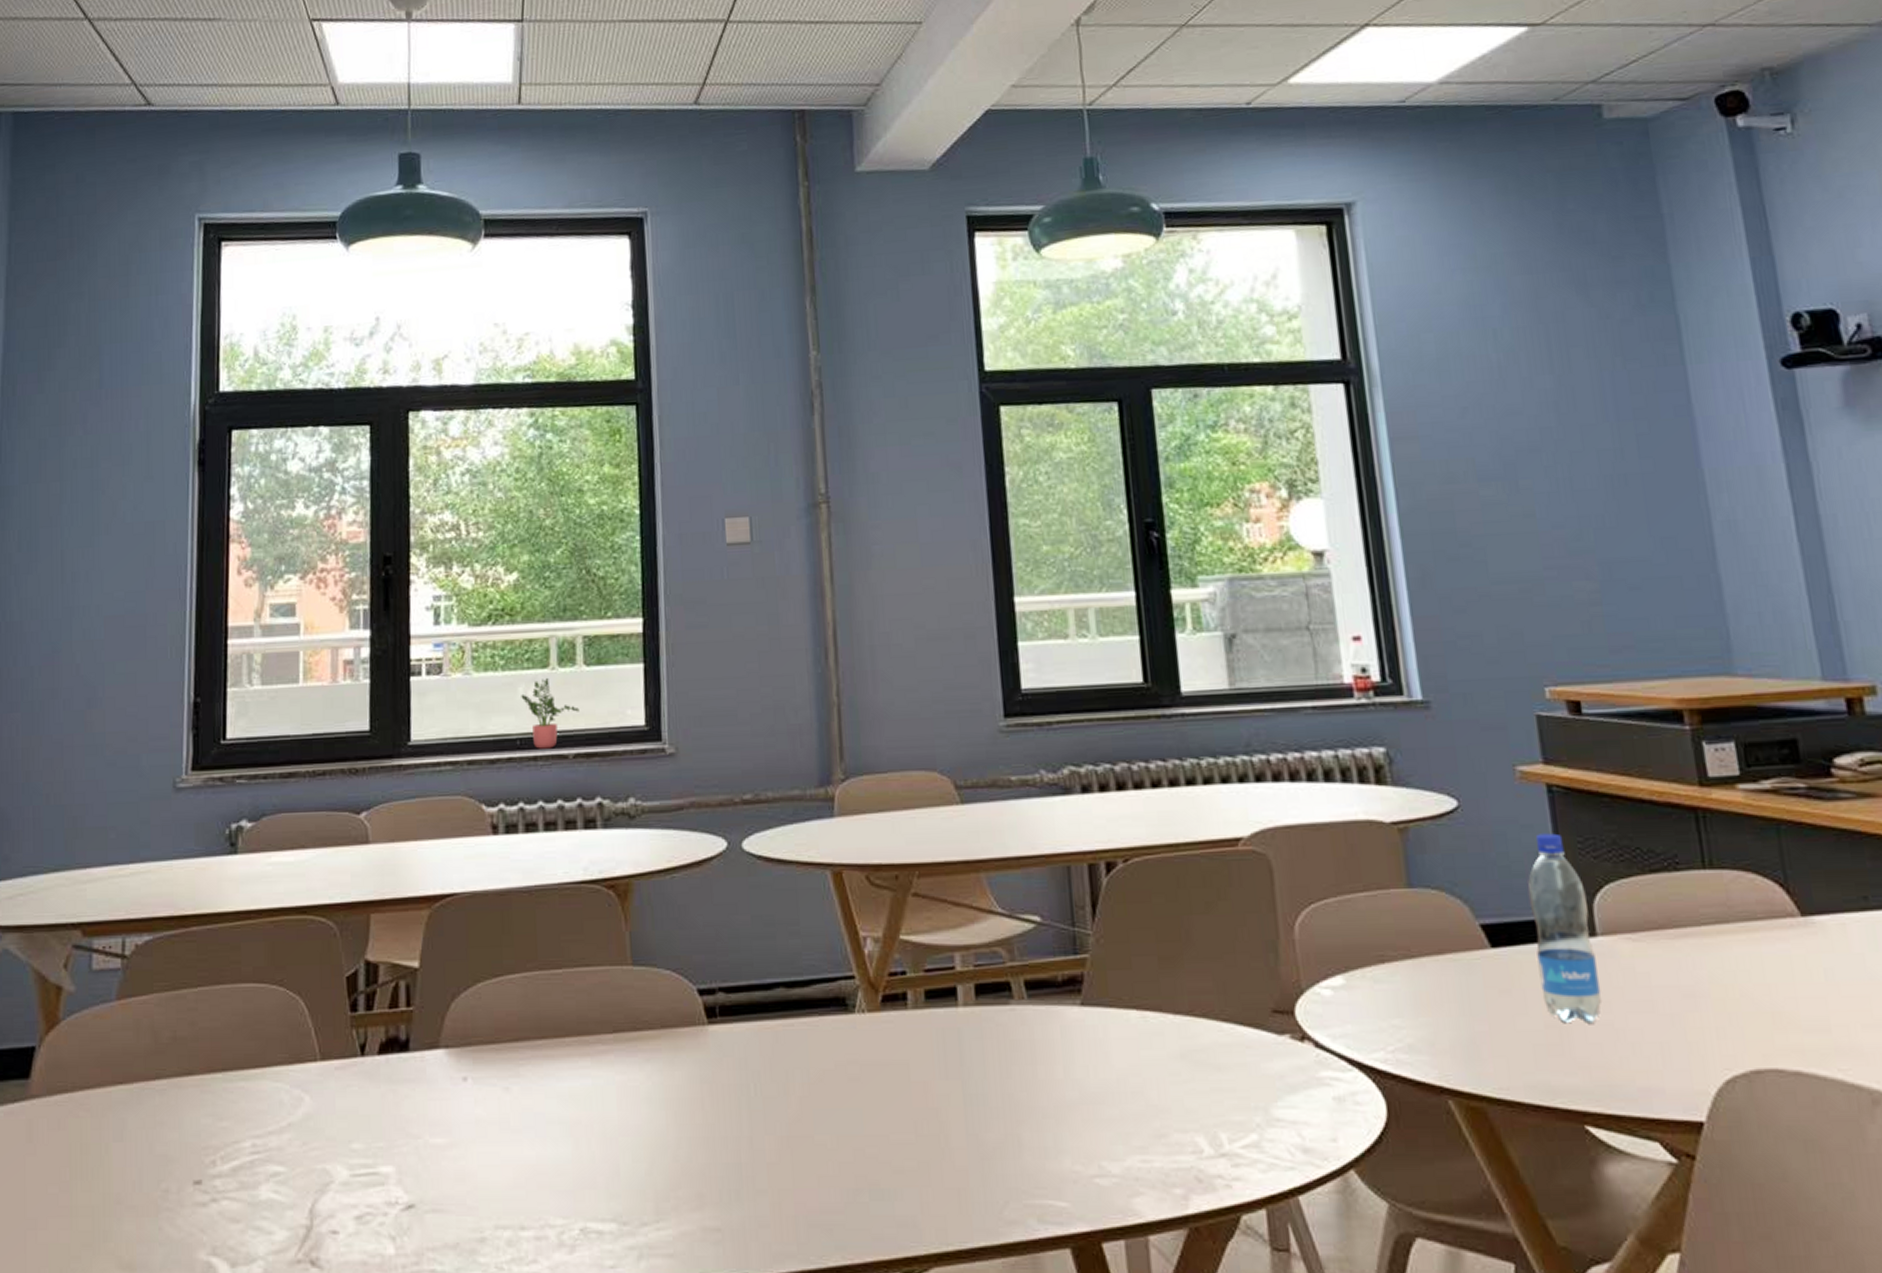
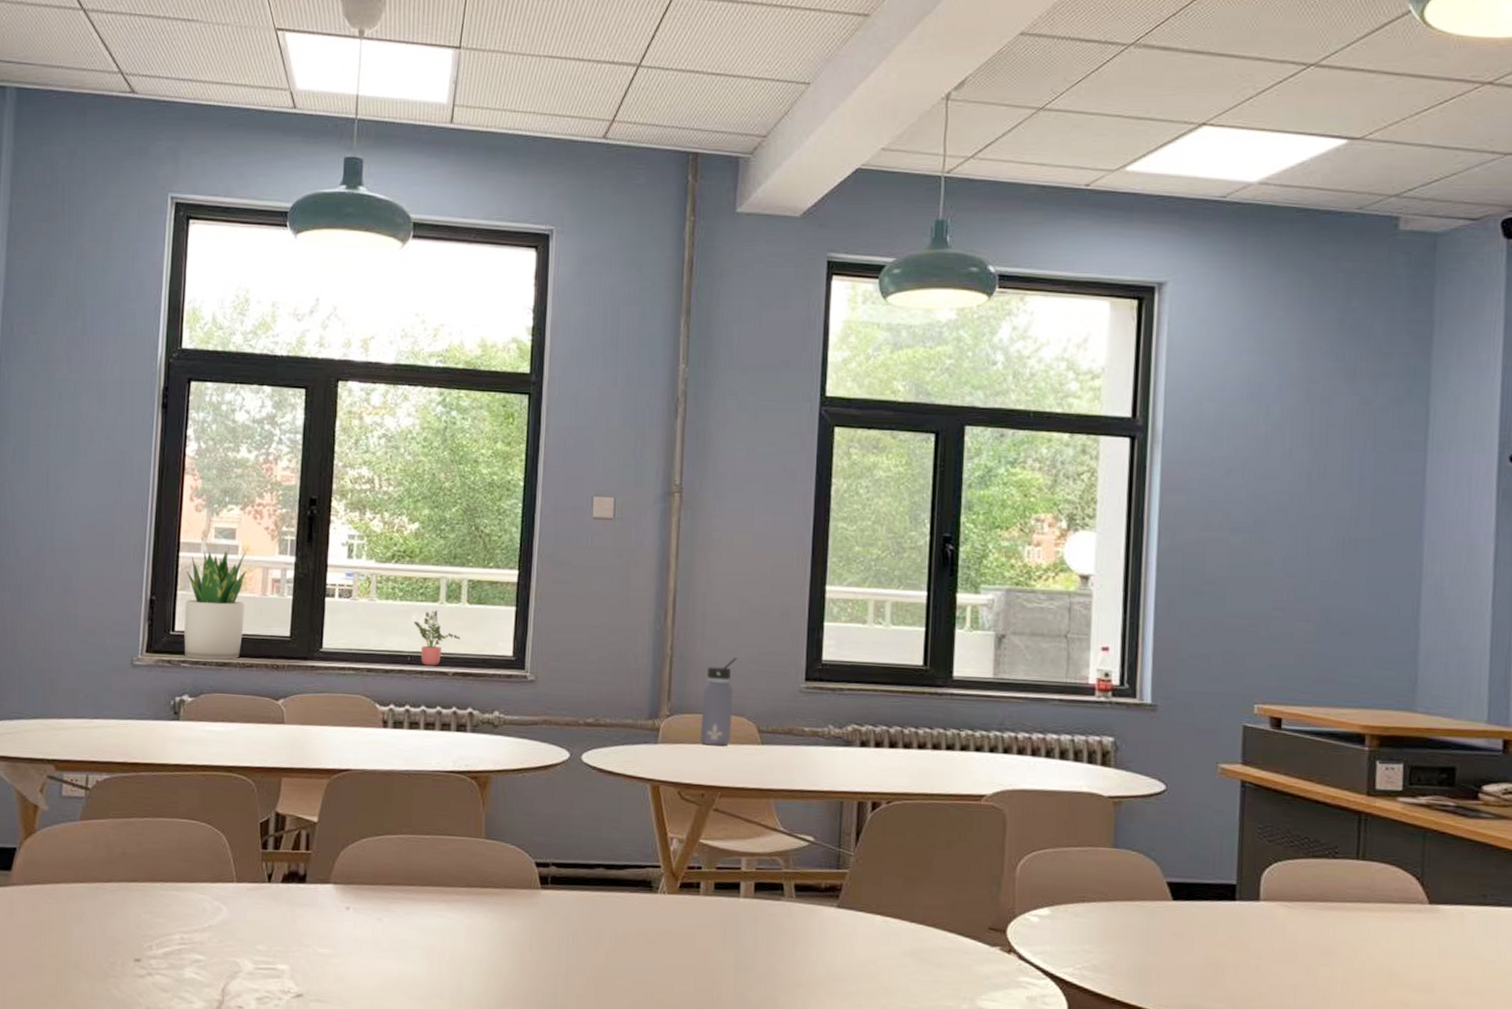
planter: none [237,624,312,773] -> present [184,546,248,661]
water bottle: none [882,697,923,813] -> present [700,657,737,747]
bottle: present [1527,833,1603,1024] -> none [1207,818,1257,966]

